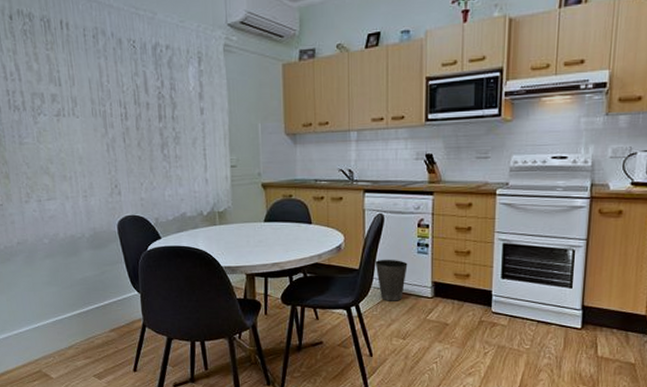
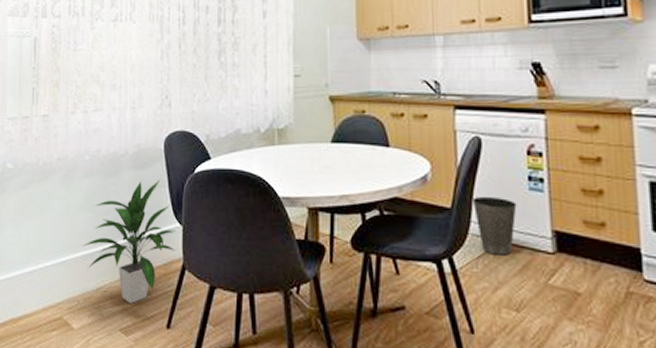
indoor plant: none [51,257,136,355] -> present [82,180,175,304]

